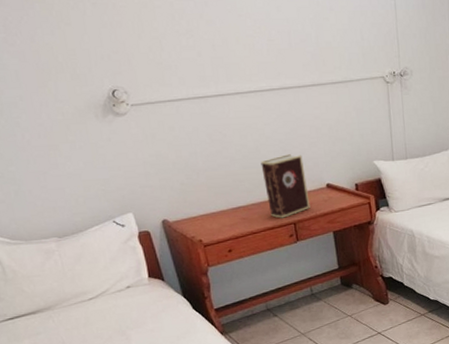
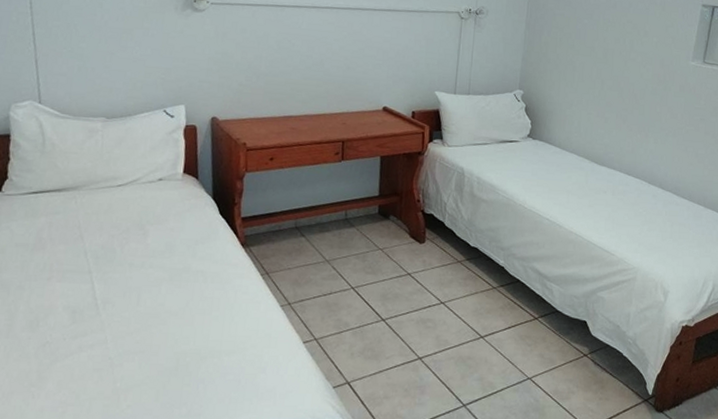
book: present [260,154,310,218] -> none [321,72,365,134]

